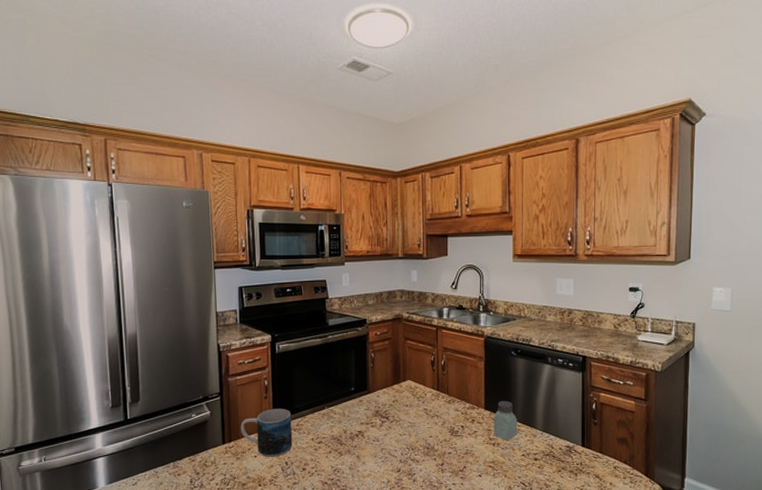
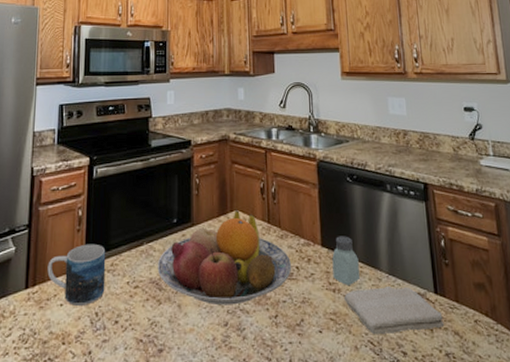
fruit bowl: none [338,379,458,456] -> present [157,209,292,306]
washcloth: none [502,440,588,477] -> present [344,285,445,334]

